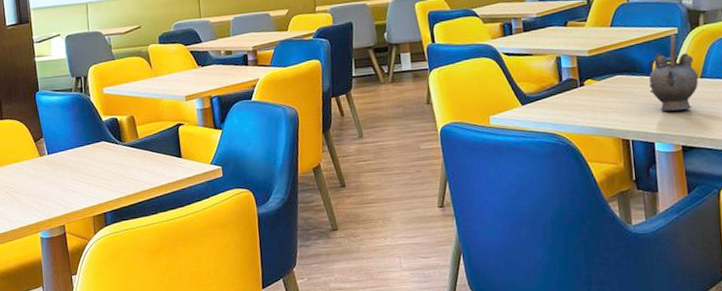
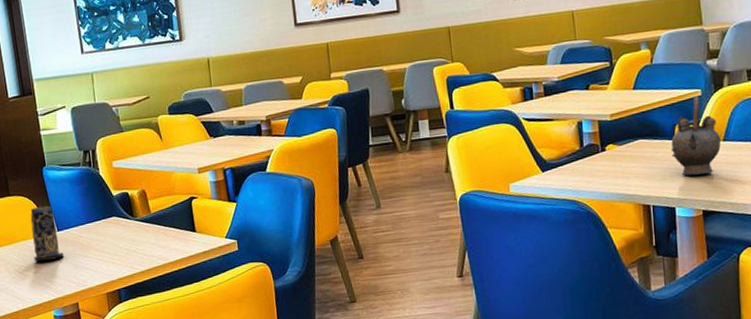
candle: none [22,129,53,184] -> present [30,205,65,262]

